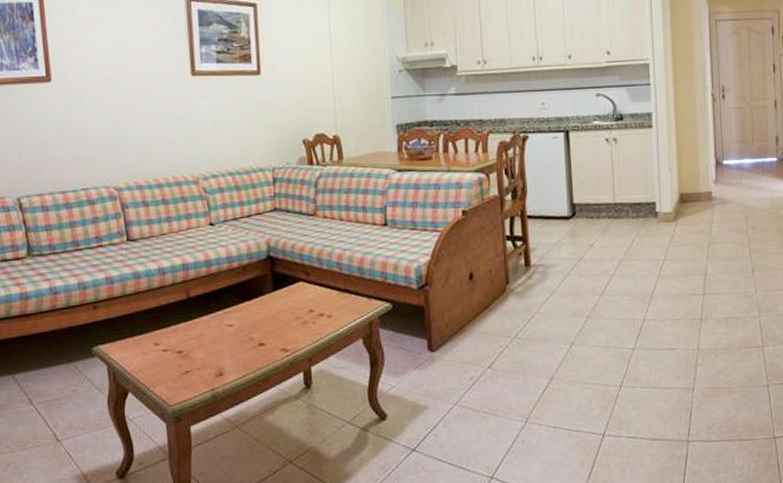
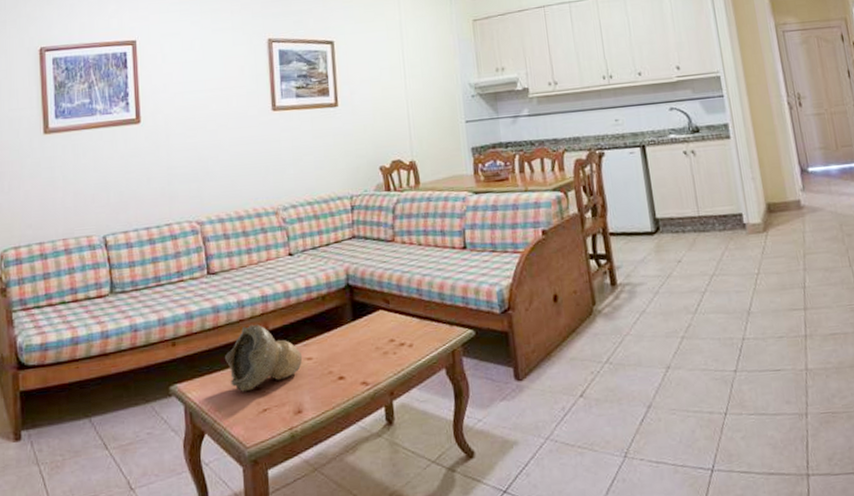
decorative bowl: none [147,291,224,355] -> present [225,324,303,392]

